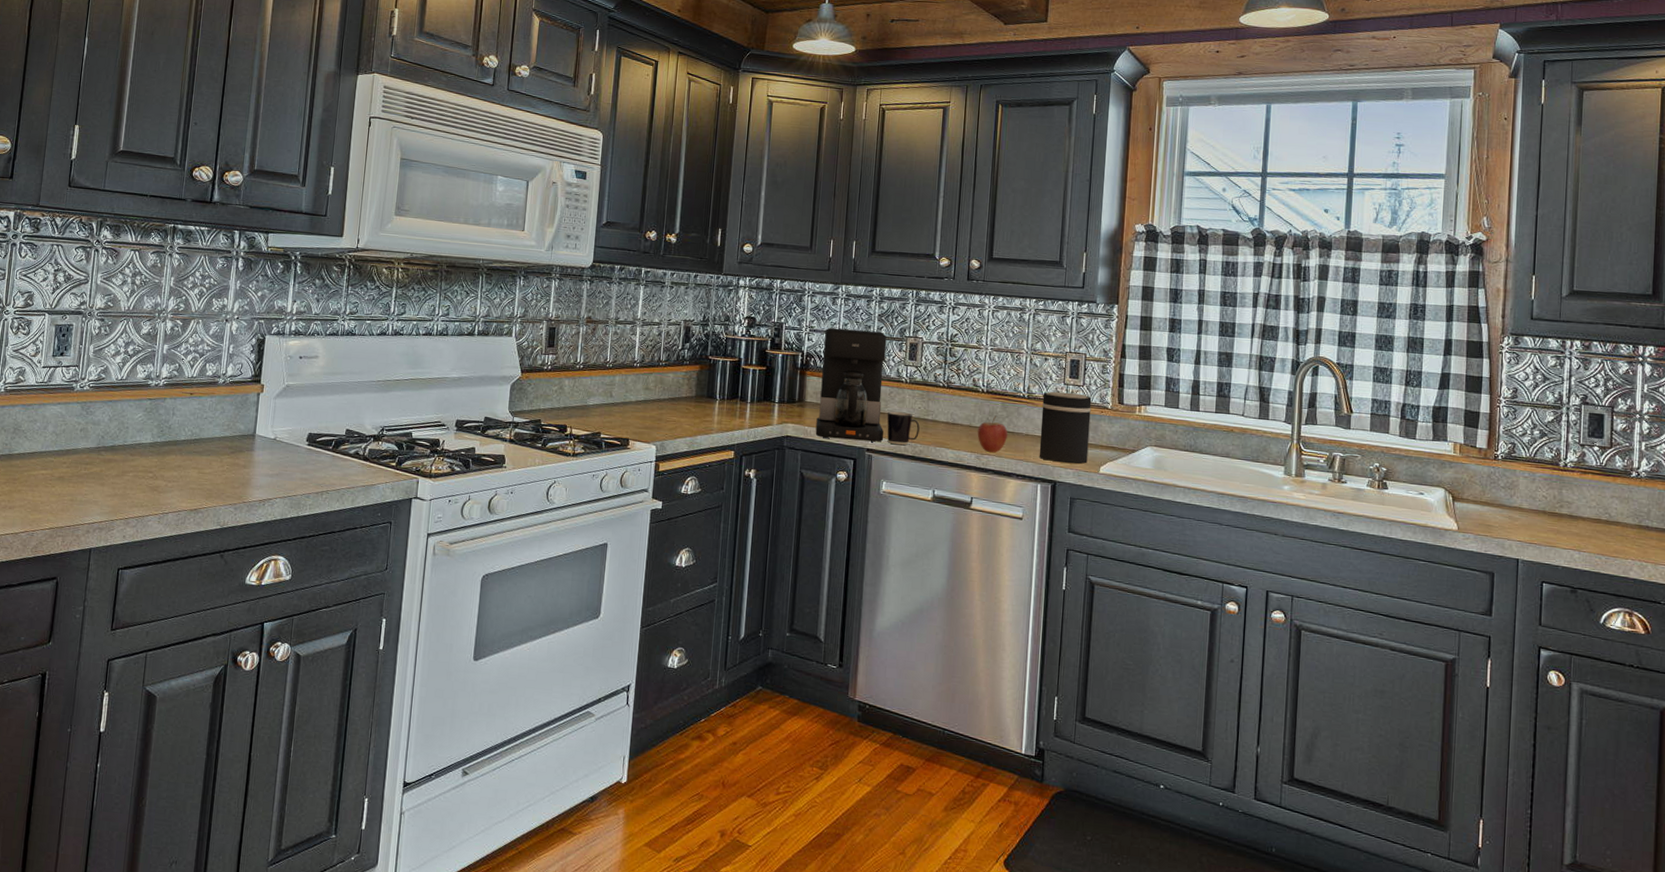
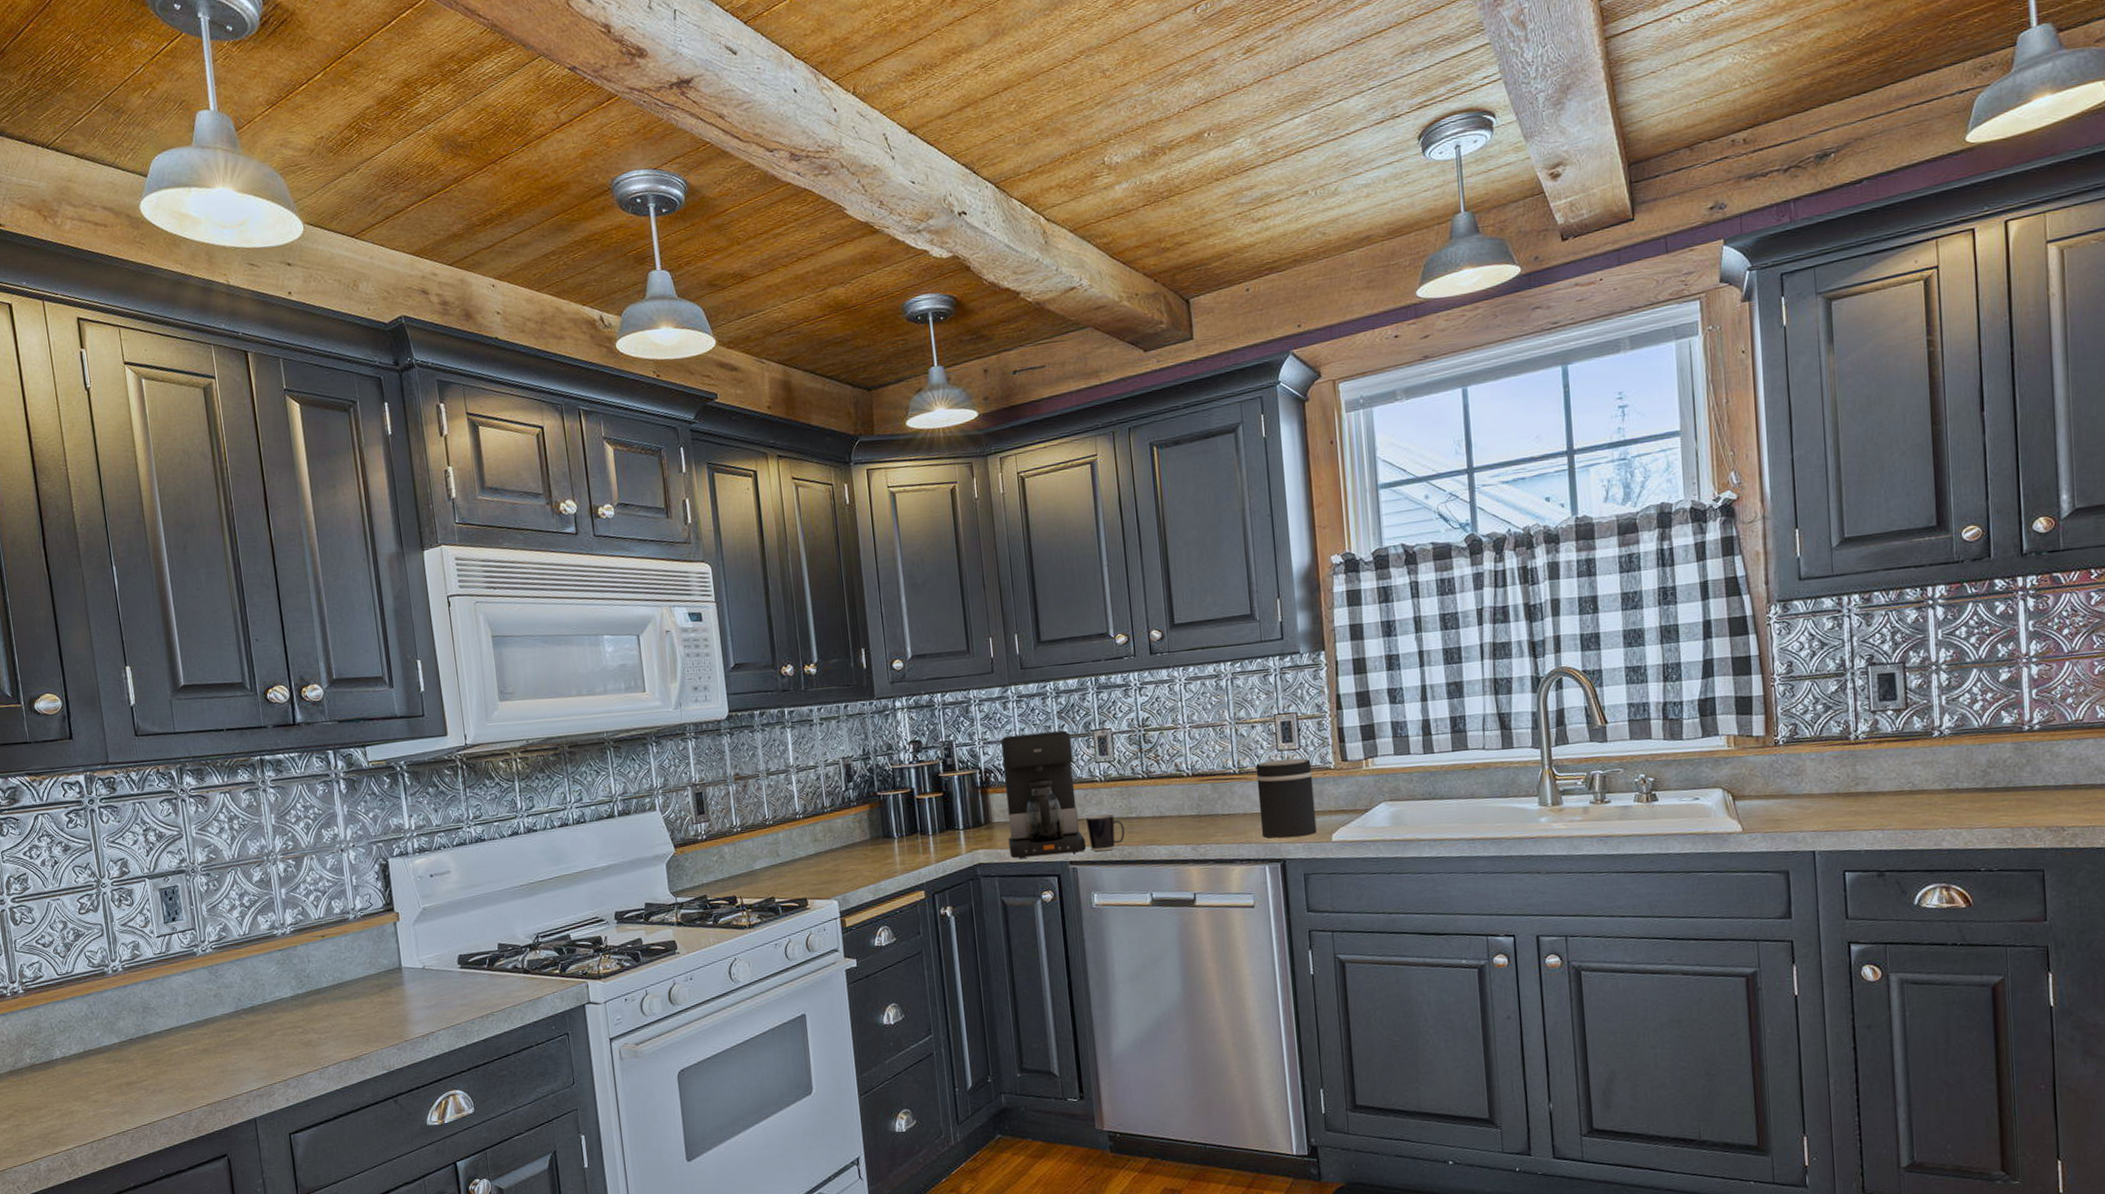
fruit: present [977,415,1008,454] -> none [1189,799,1224,842]

